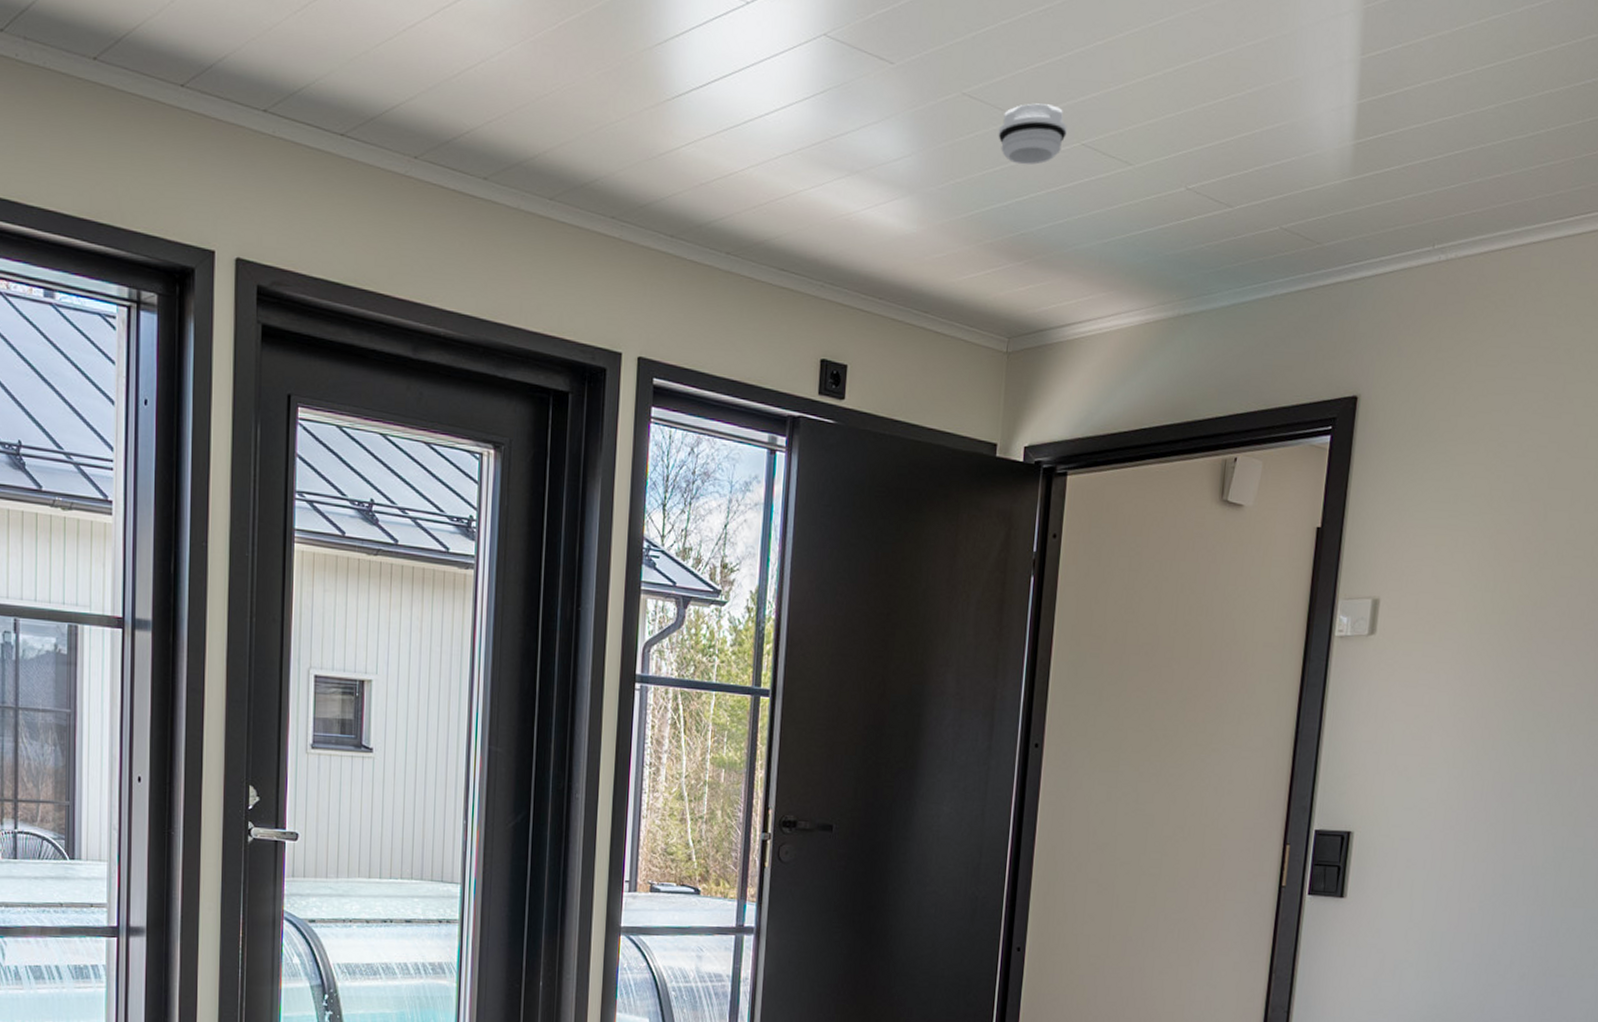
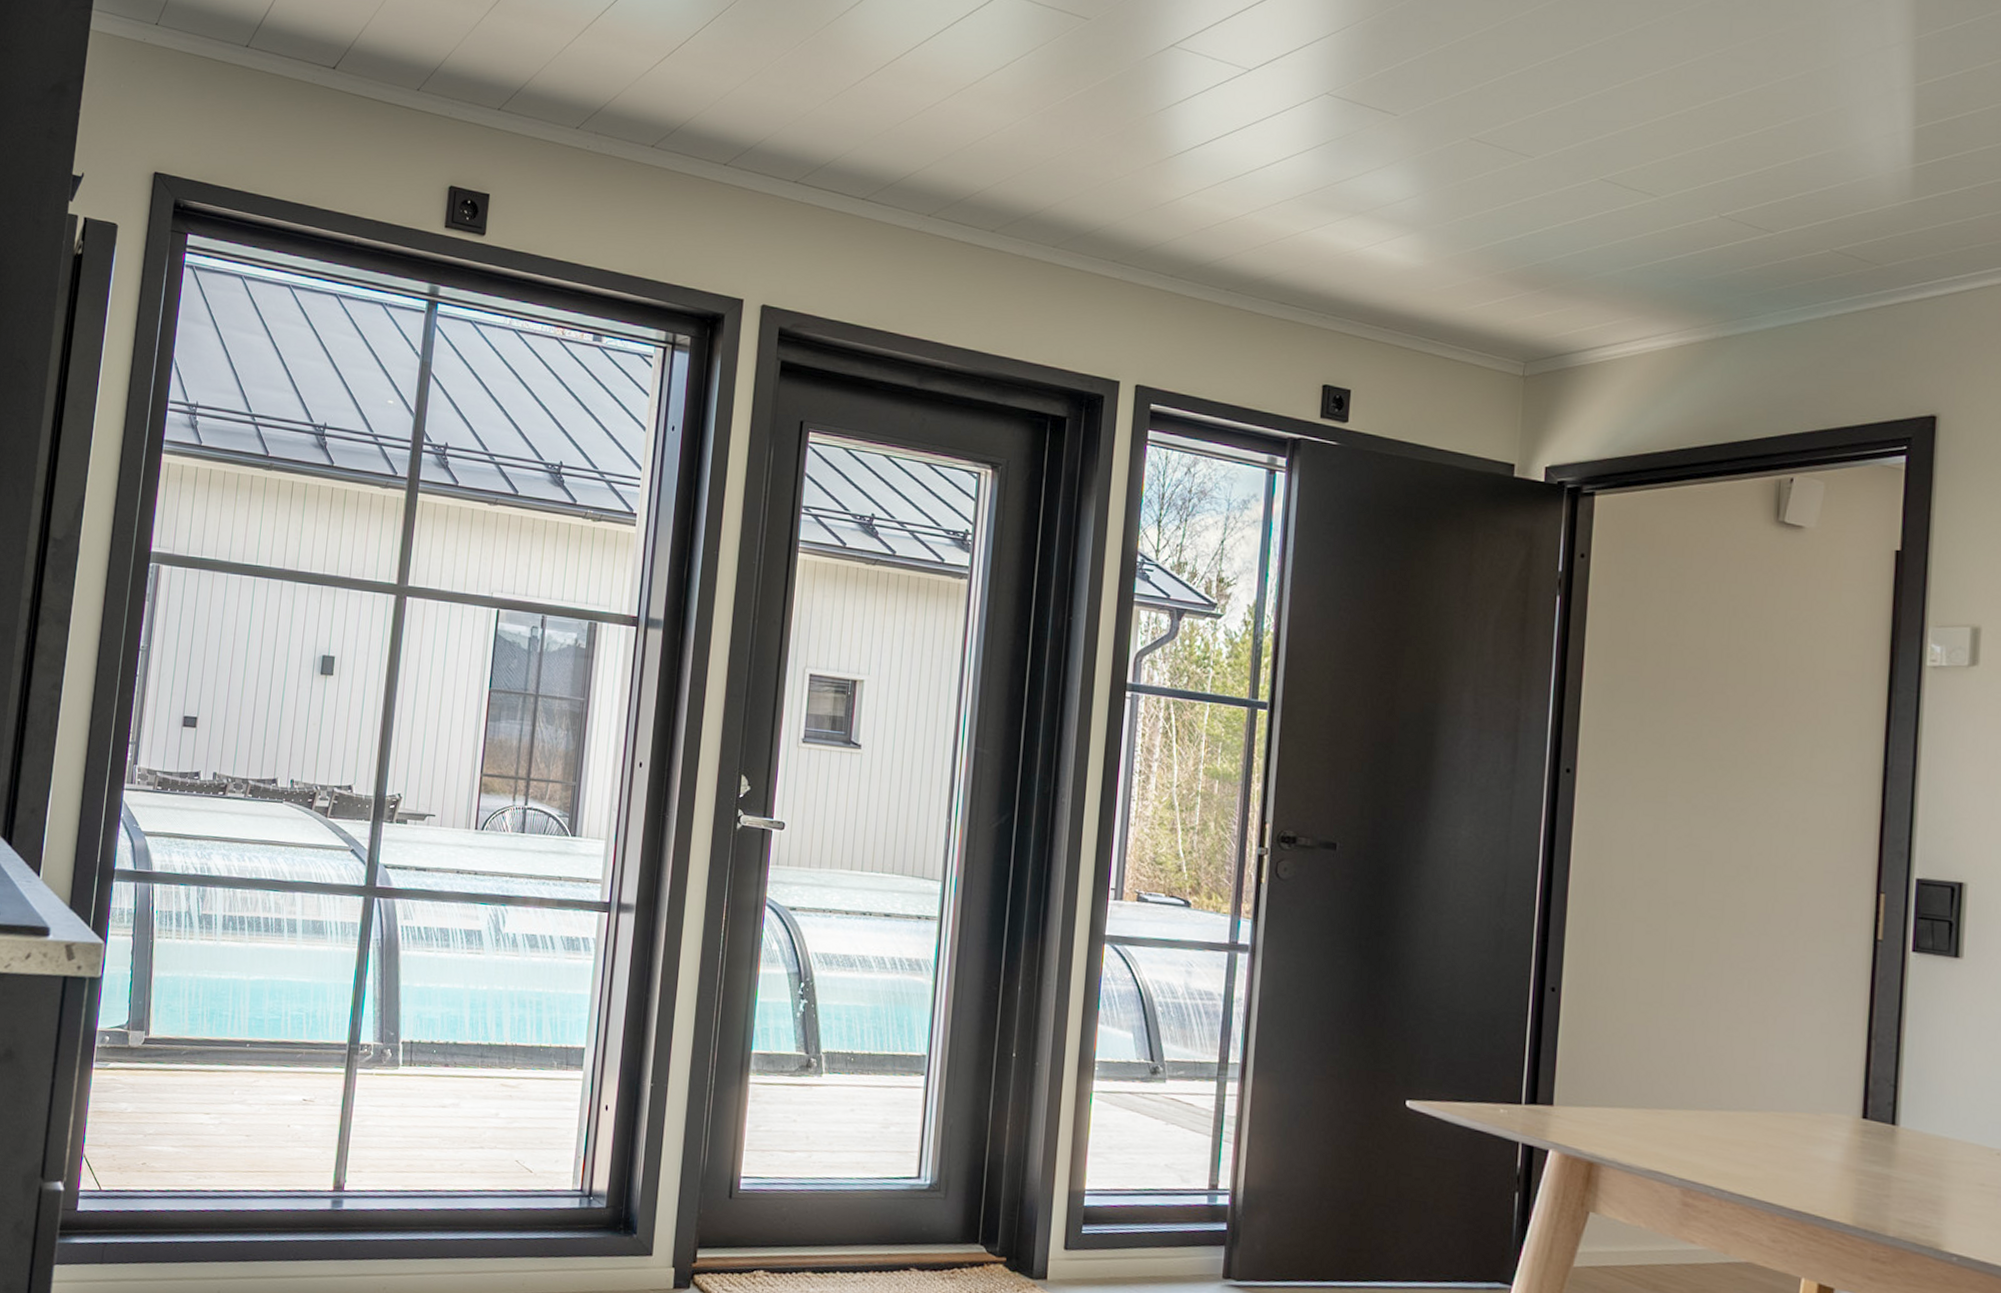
smoke detector: present [998,103,1067,165] -> none [1509,144,1584,201]

